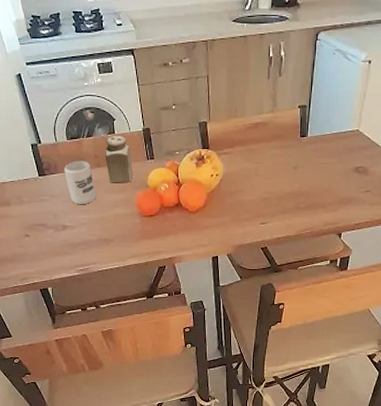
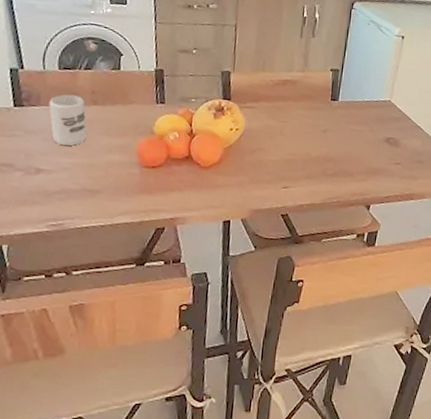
salt shaker: present [105,135,133,183] -> none [104,72,138,126]

